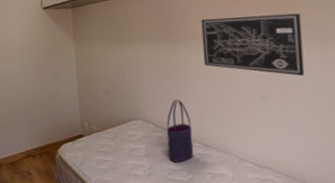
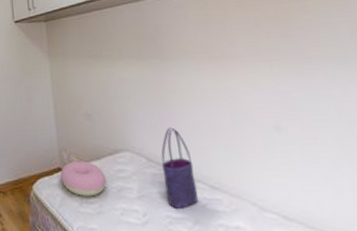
cushion: none [81,128,120,156] -> present [60,160,106,197]
wall art: present [201,13,305,76] -> none [190,27,327,102]

